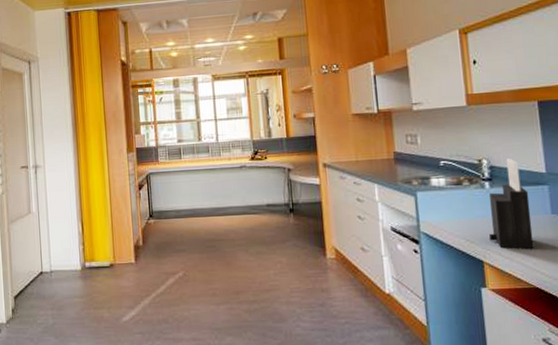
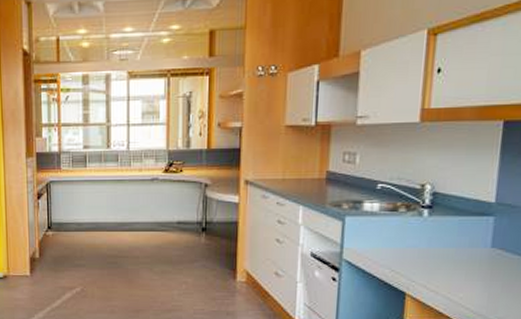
knife block: present [489,159,534,250] -> none [417,185,471,284]

